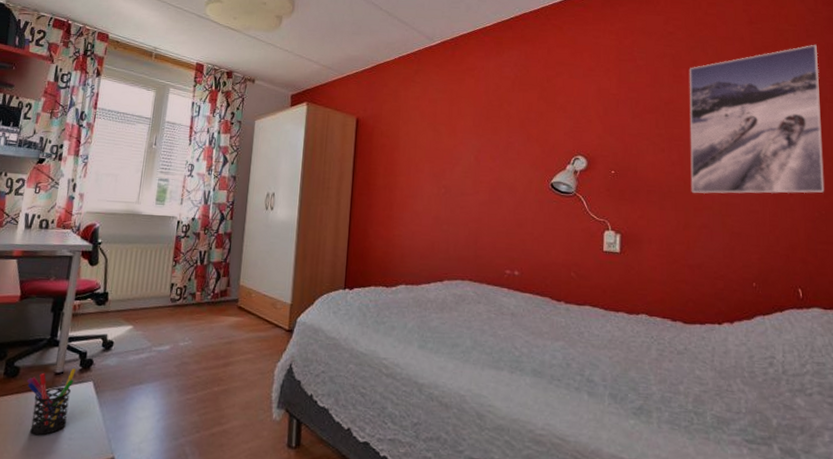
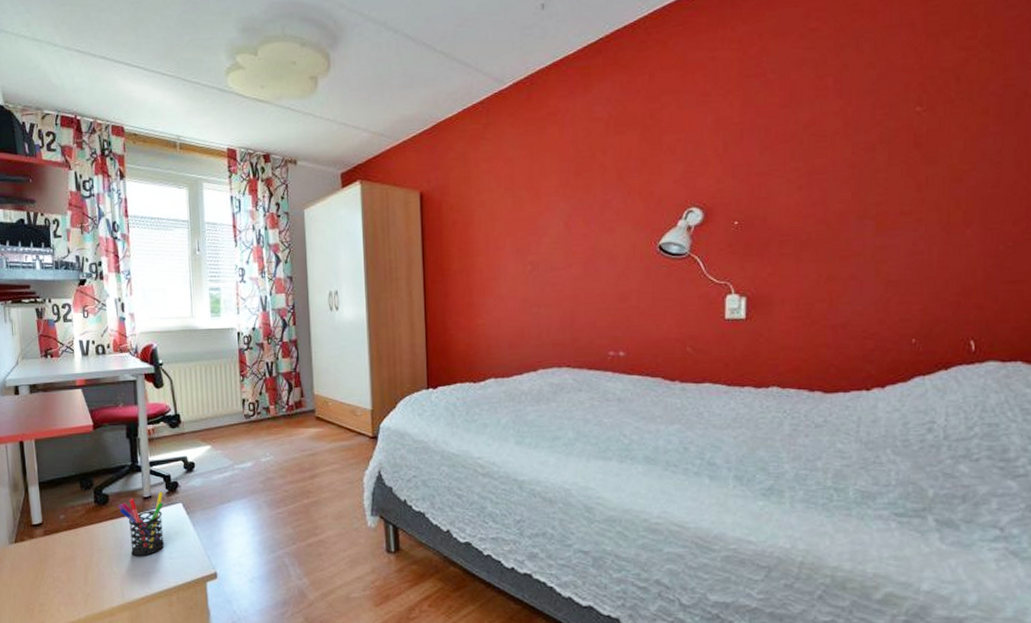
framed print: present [689,44,825,194] -> none [836,18,1020,239]

